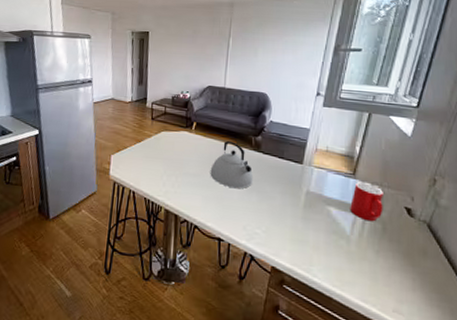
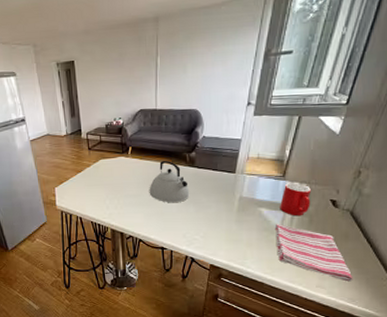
dish towel: none [344,227,435,310] -> present [274,224,353,282]

